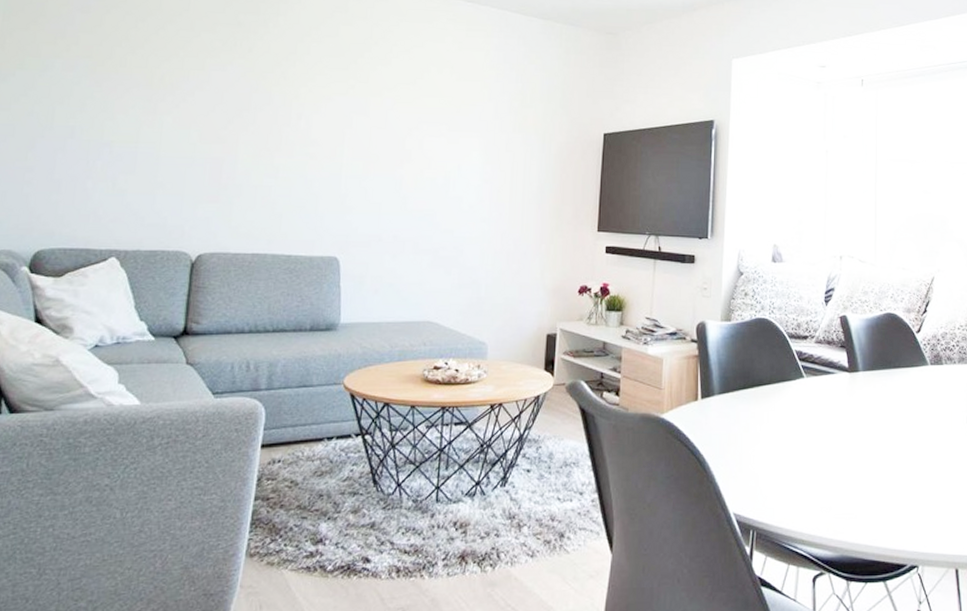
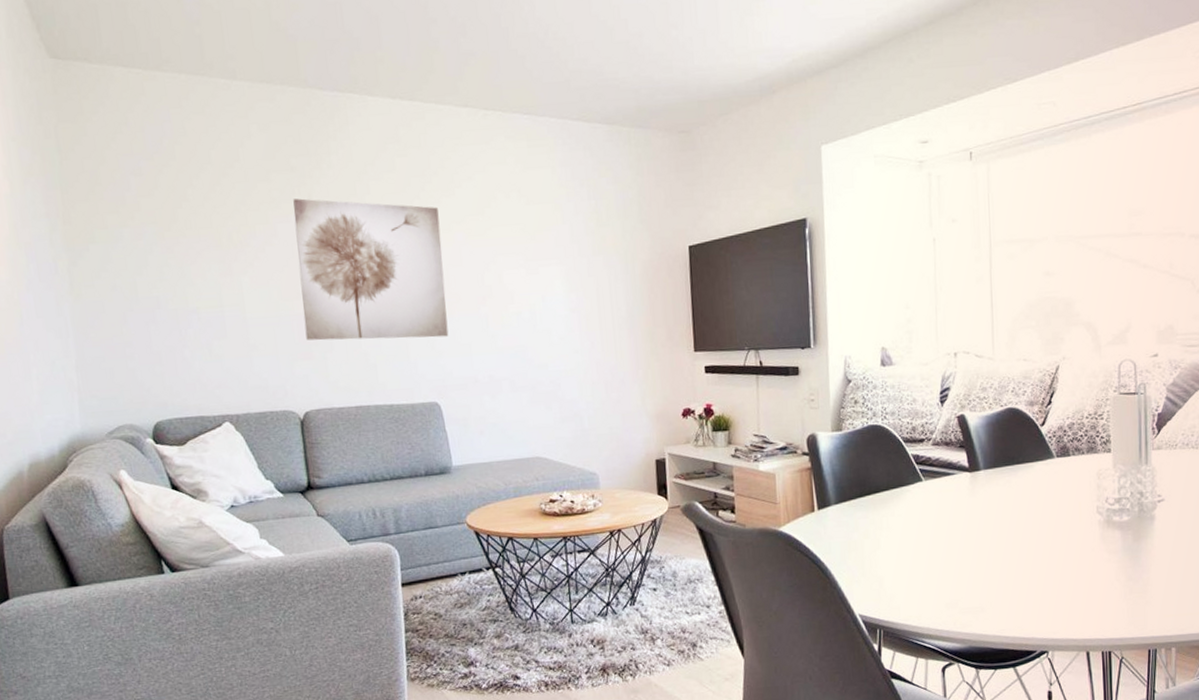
wall art: none [216,51,372,194] -> present [293,198,449,341]

